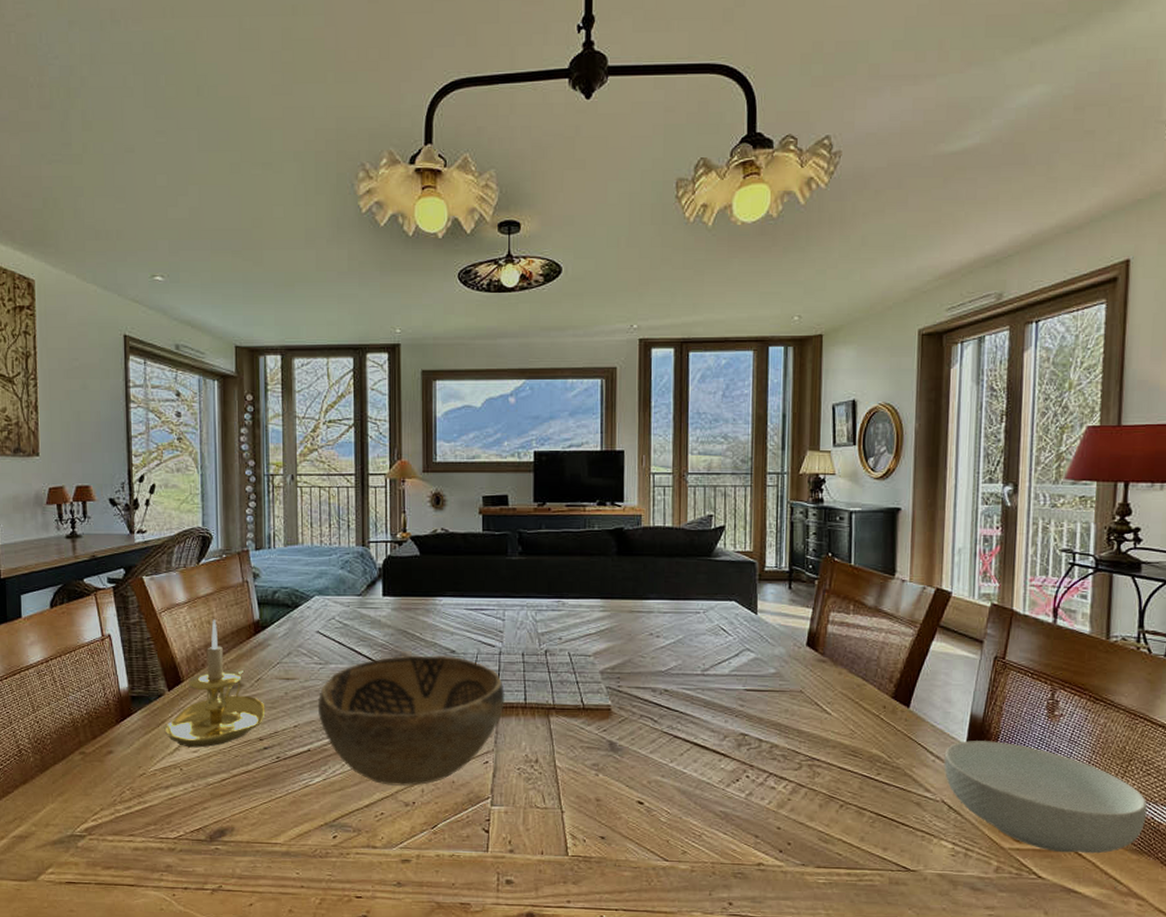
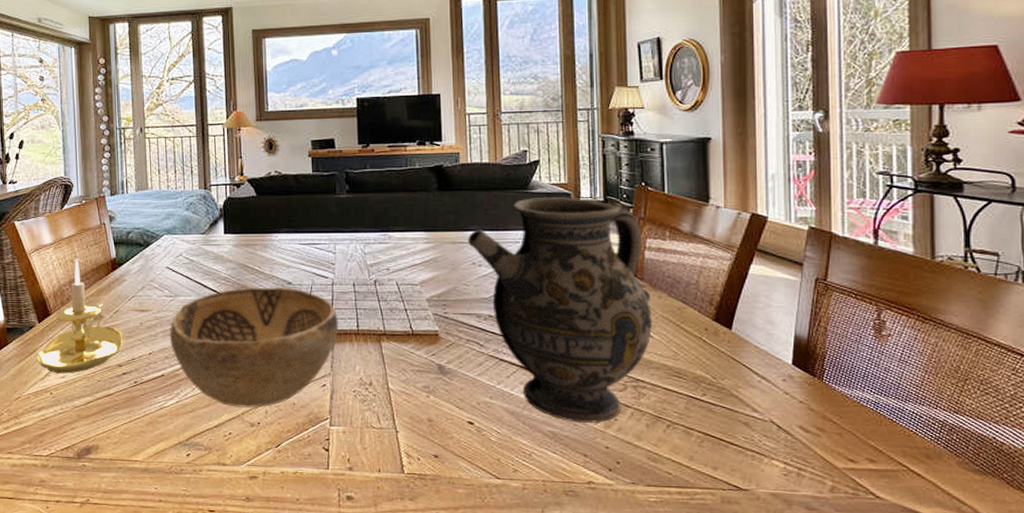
ewer: none [646,565,831,804] -> present [468,196,652,424]
cereal bowl: present [944,740,1148,854] -> none [770,361,988,474]

